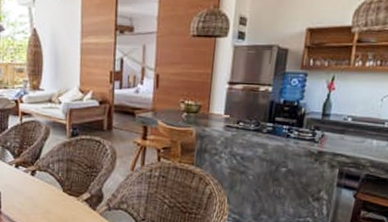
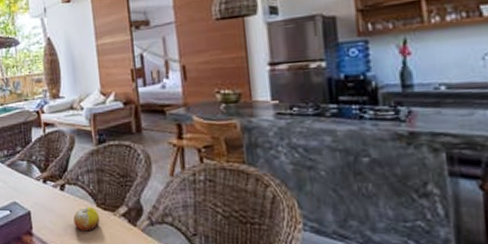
fruit: none [41,191,65,213] -> present [73,206,100,231]

